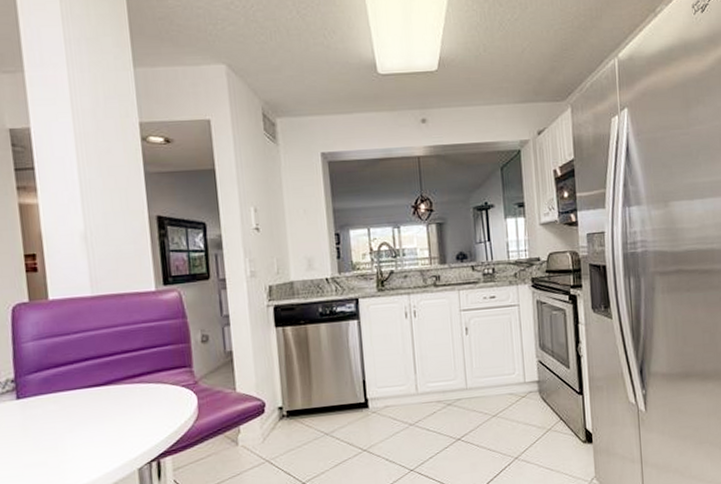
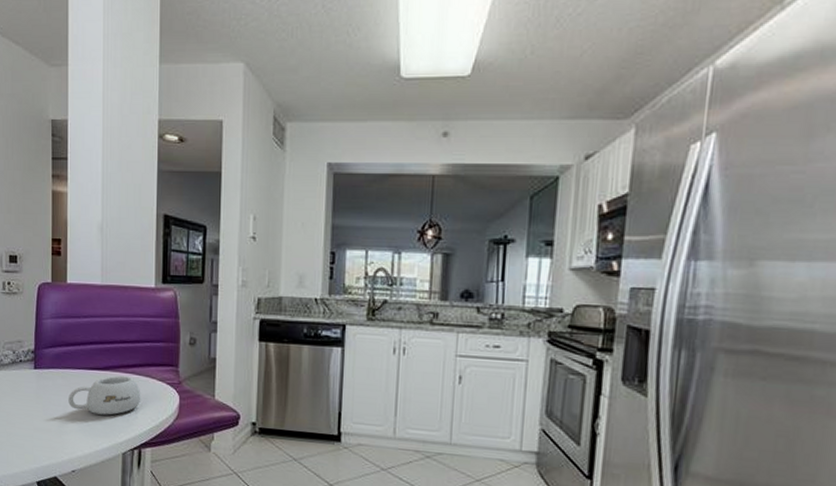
mug: none [64,386,154,434] -> present [68,375,141,416]

